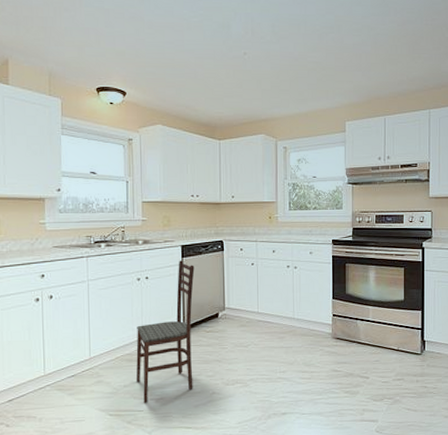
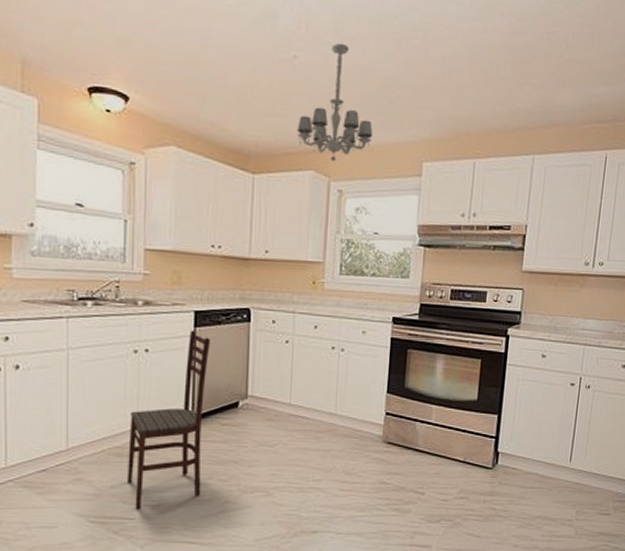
chandelier: none [250,41,307,127] -> present [297,43,373,162]

